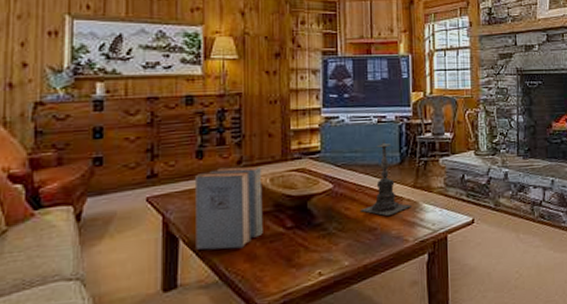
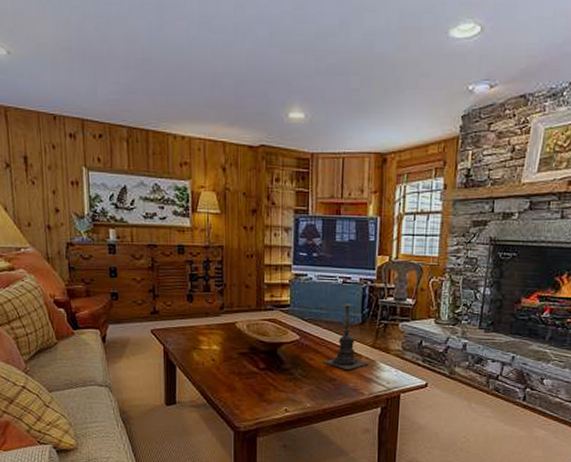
book: present [196,167,263,250] -> none [187,311,241,380]

